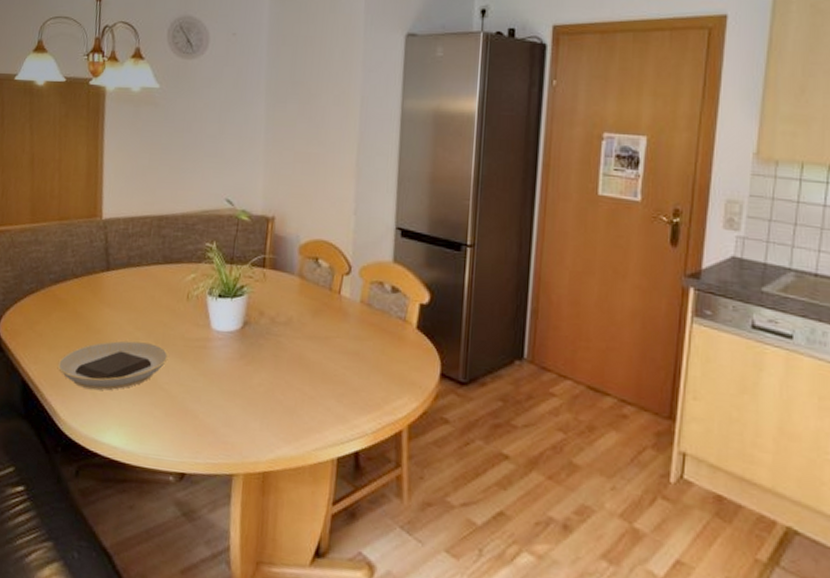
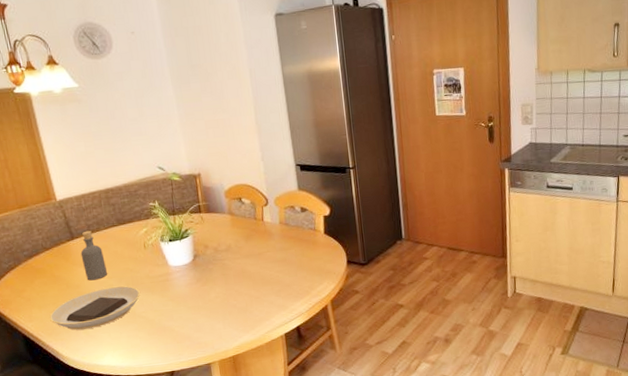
bottle: none [111,263,138,328] -> present [80,230,108,281]

